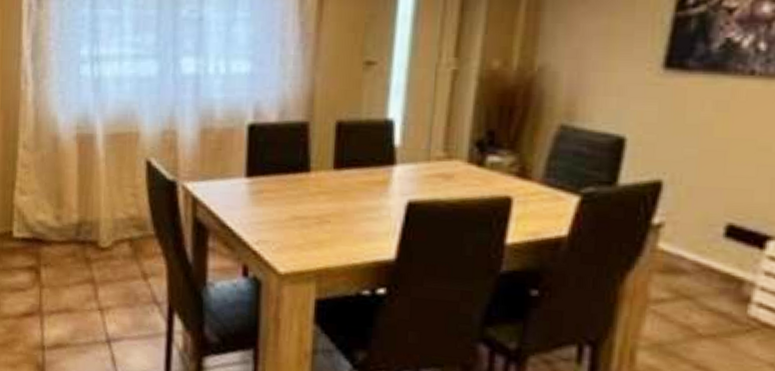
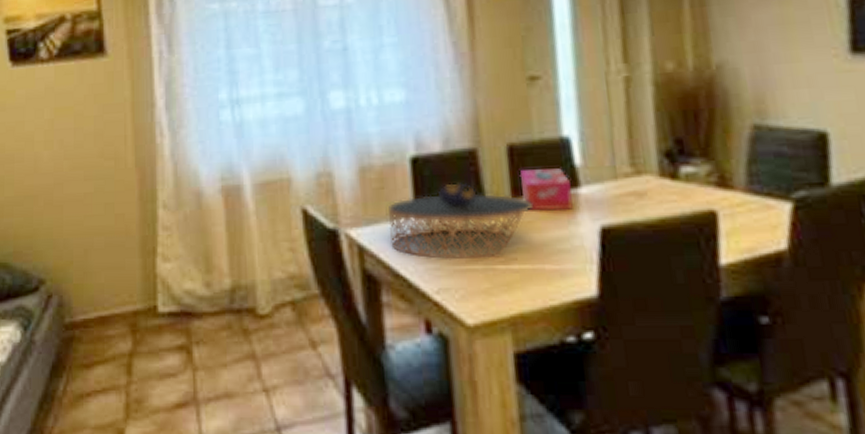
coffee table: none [221,150,352,221] -> present [388,181,534,261]
tissue box: none [342,145,388,185] -> present [519,168,574,212]

